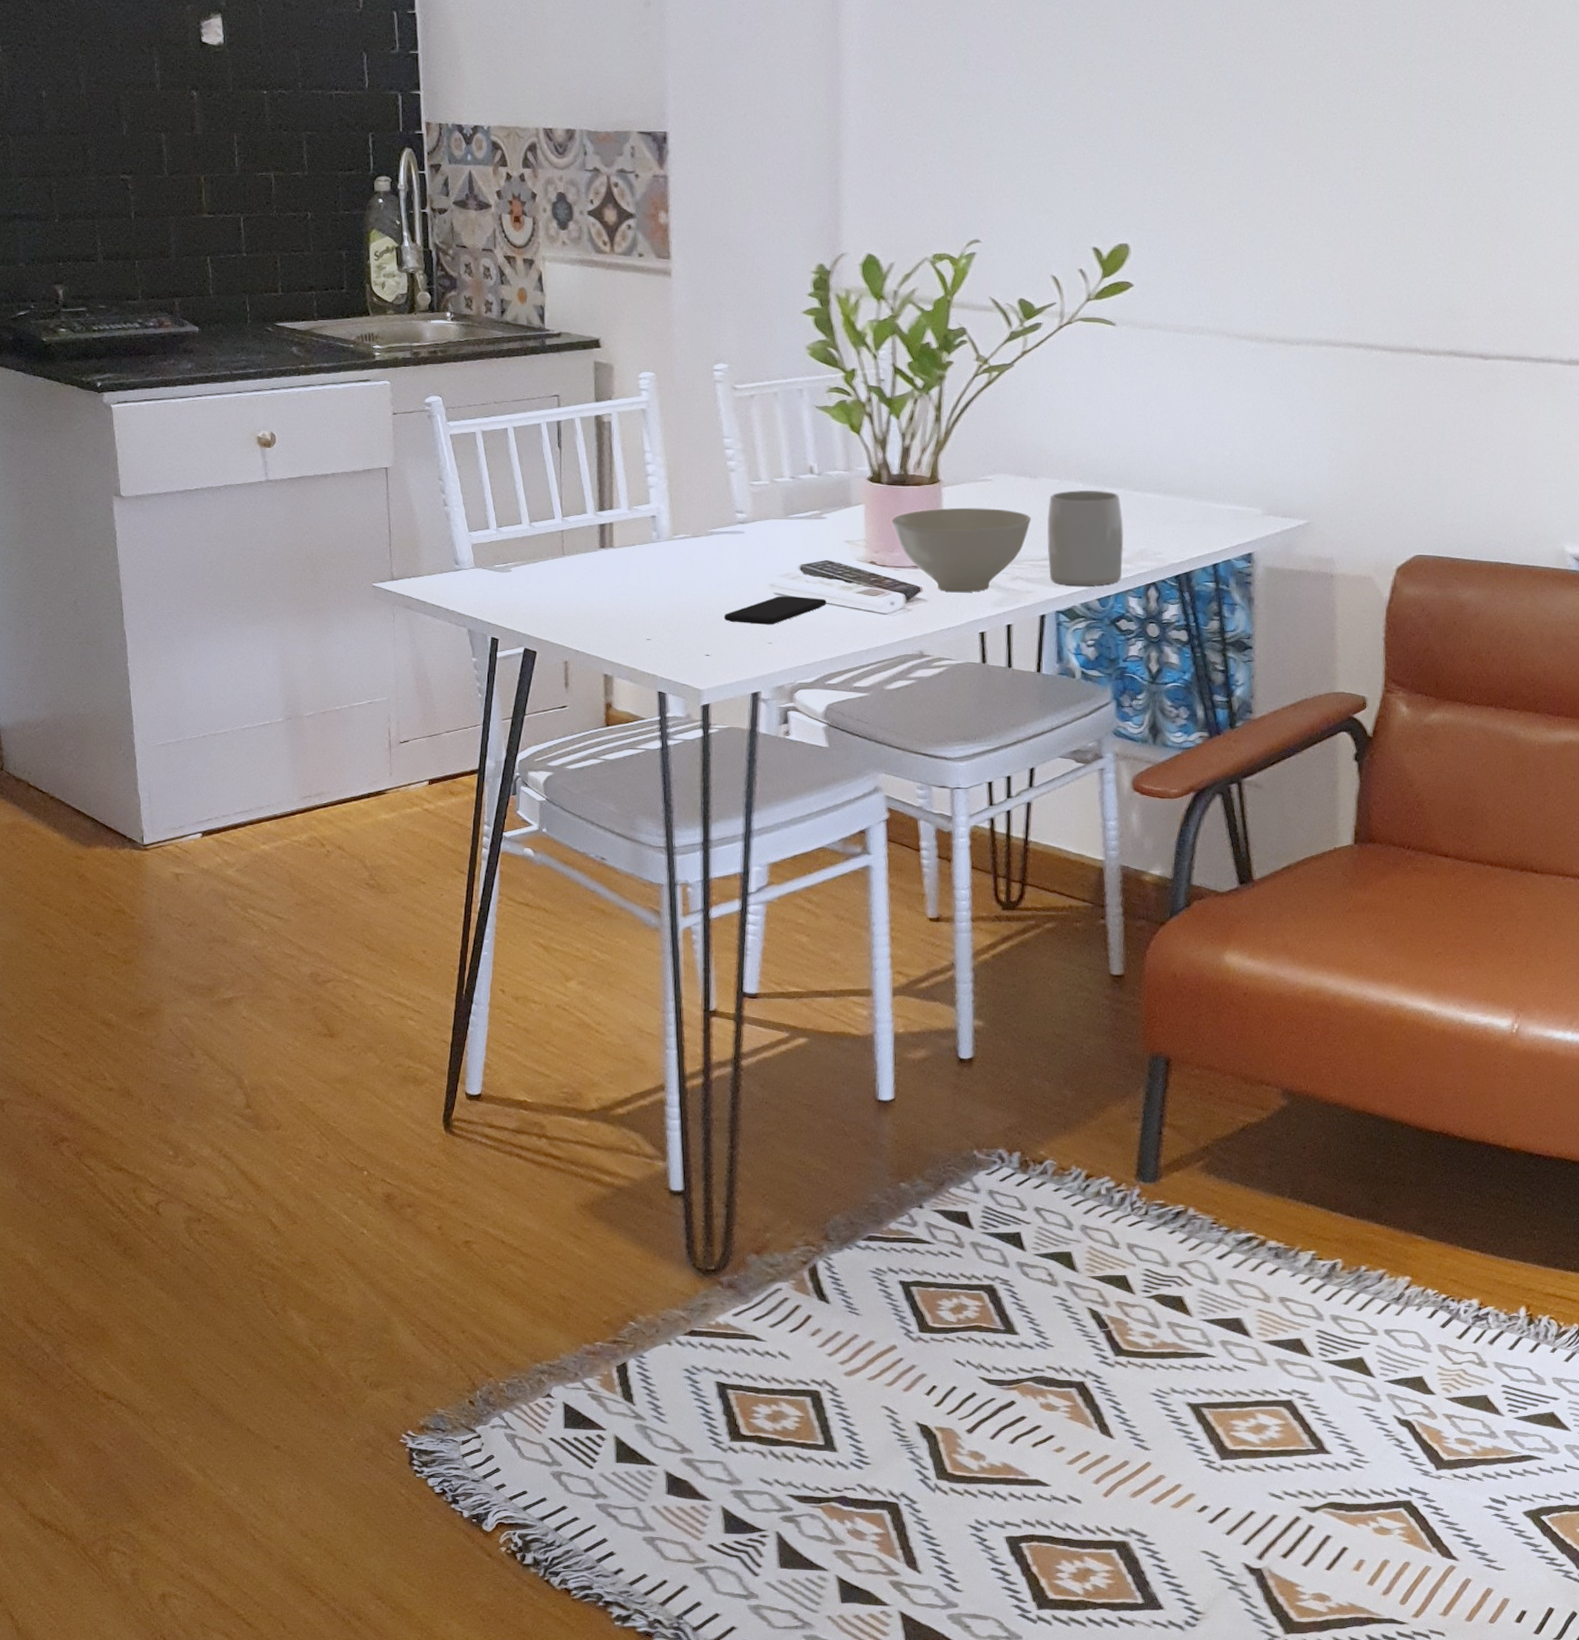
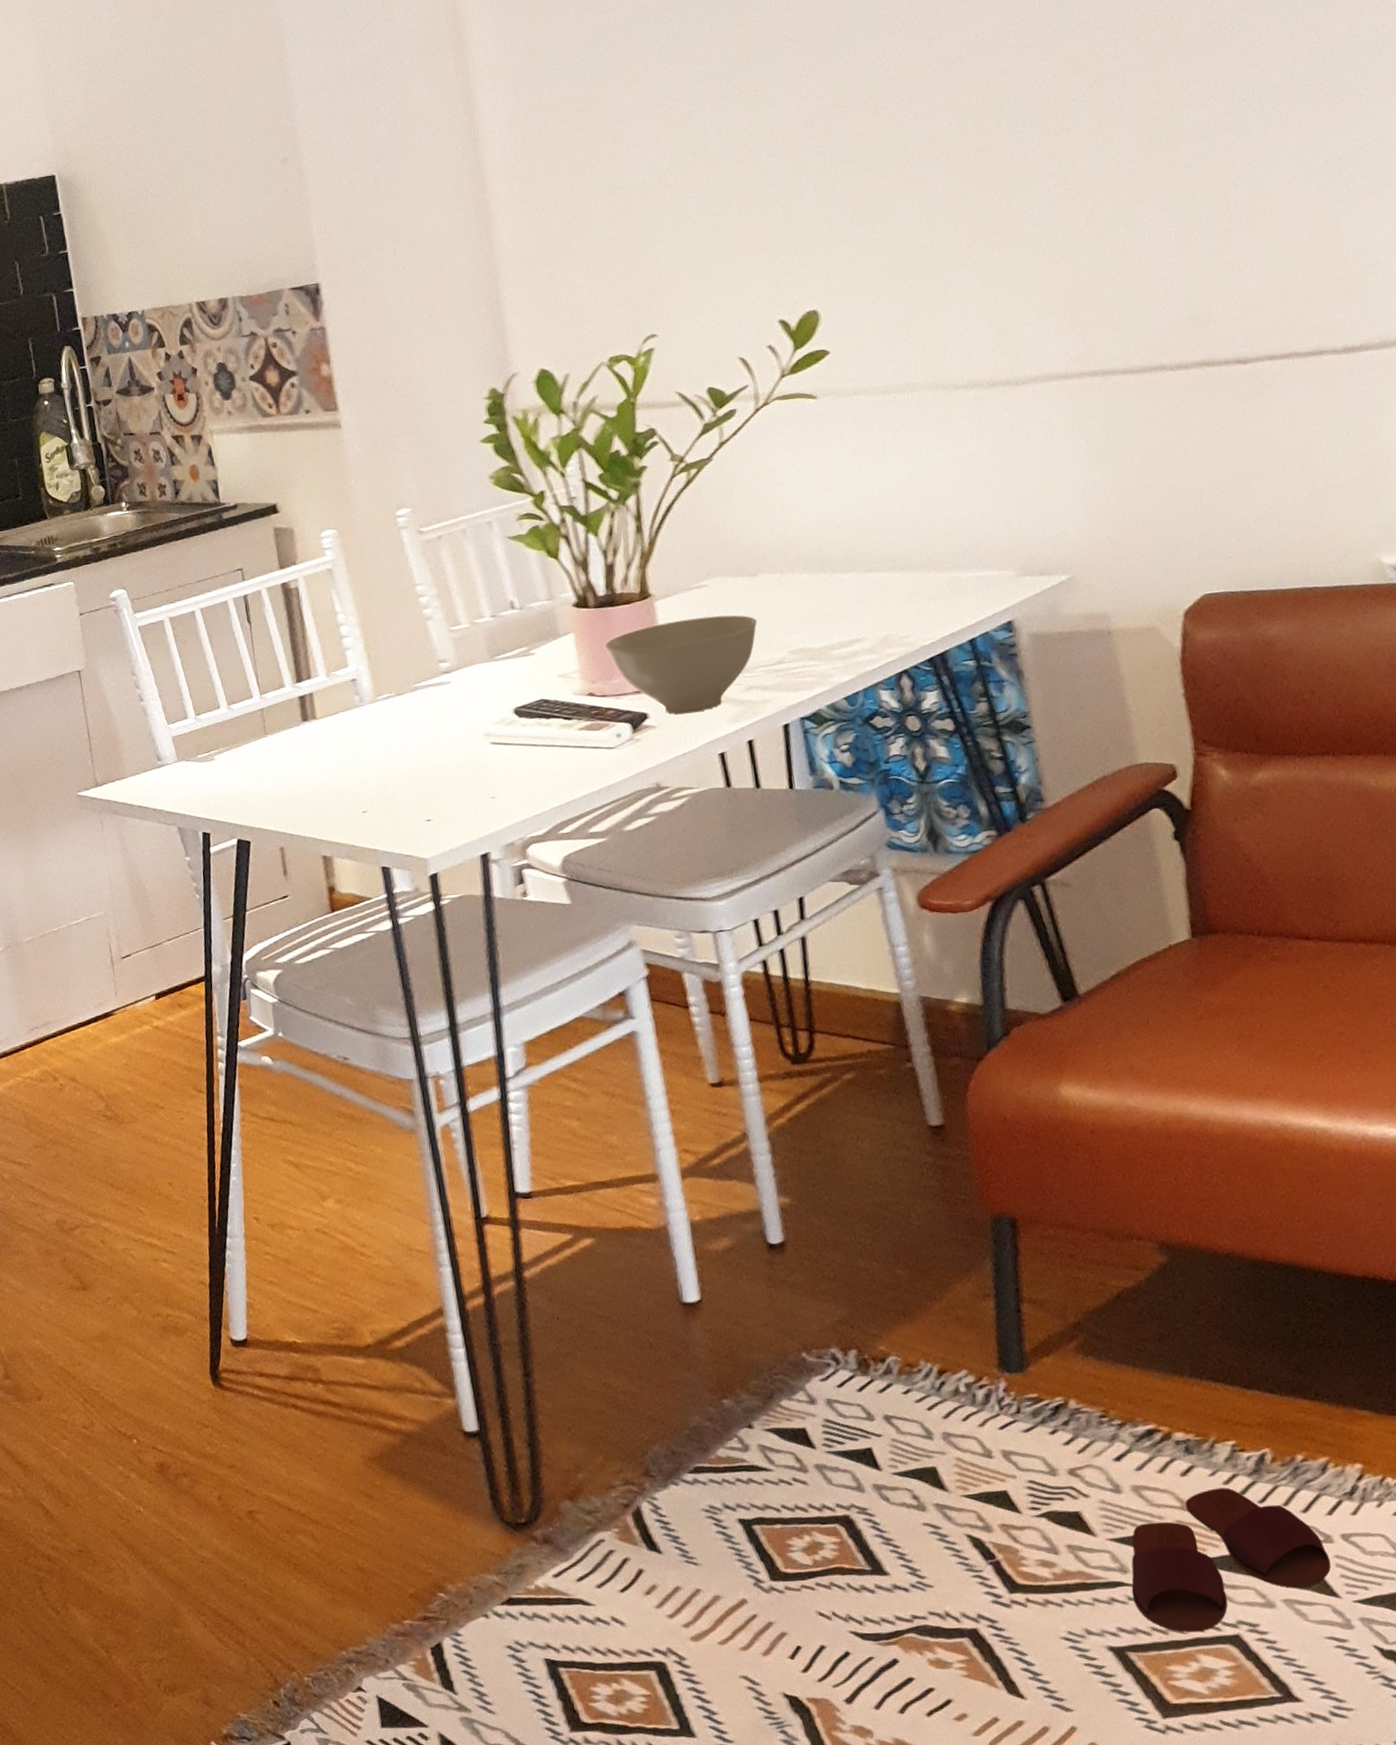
mobile phone: present [724,595,826,625] -> none [440,741,548,781]
mug: present [1046,490,1123,586] -> none [773,577,868,687]
slippers: none [1213,1287,1373,1396] -> present [1131,1487,1331,1633]

